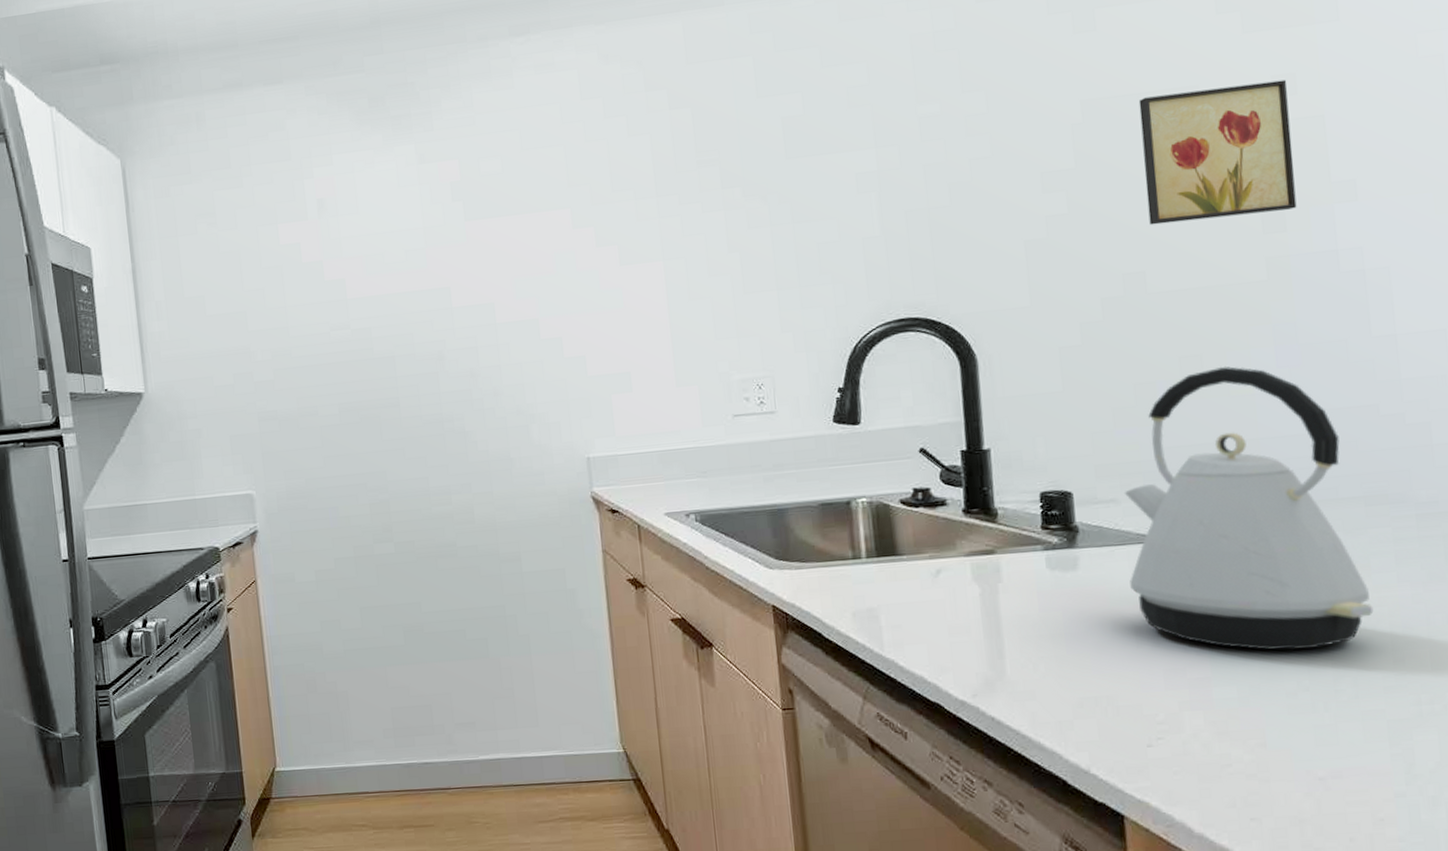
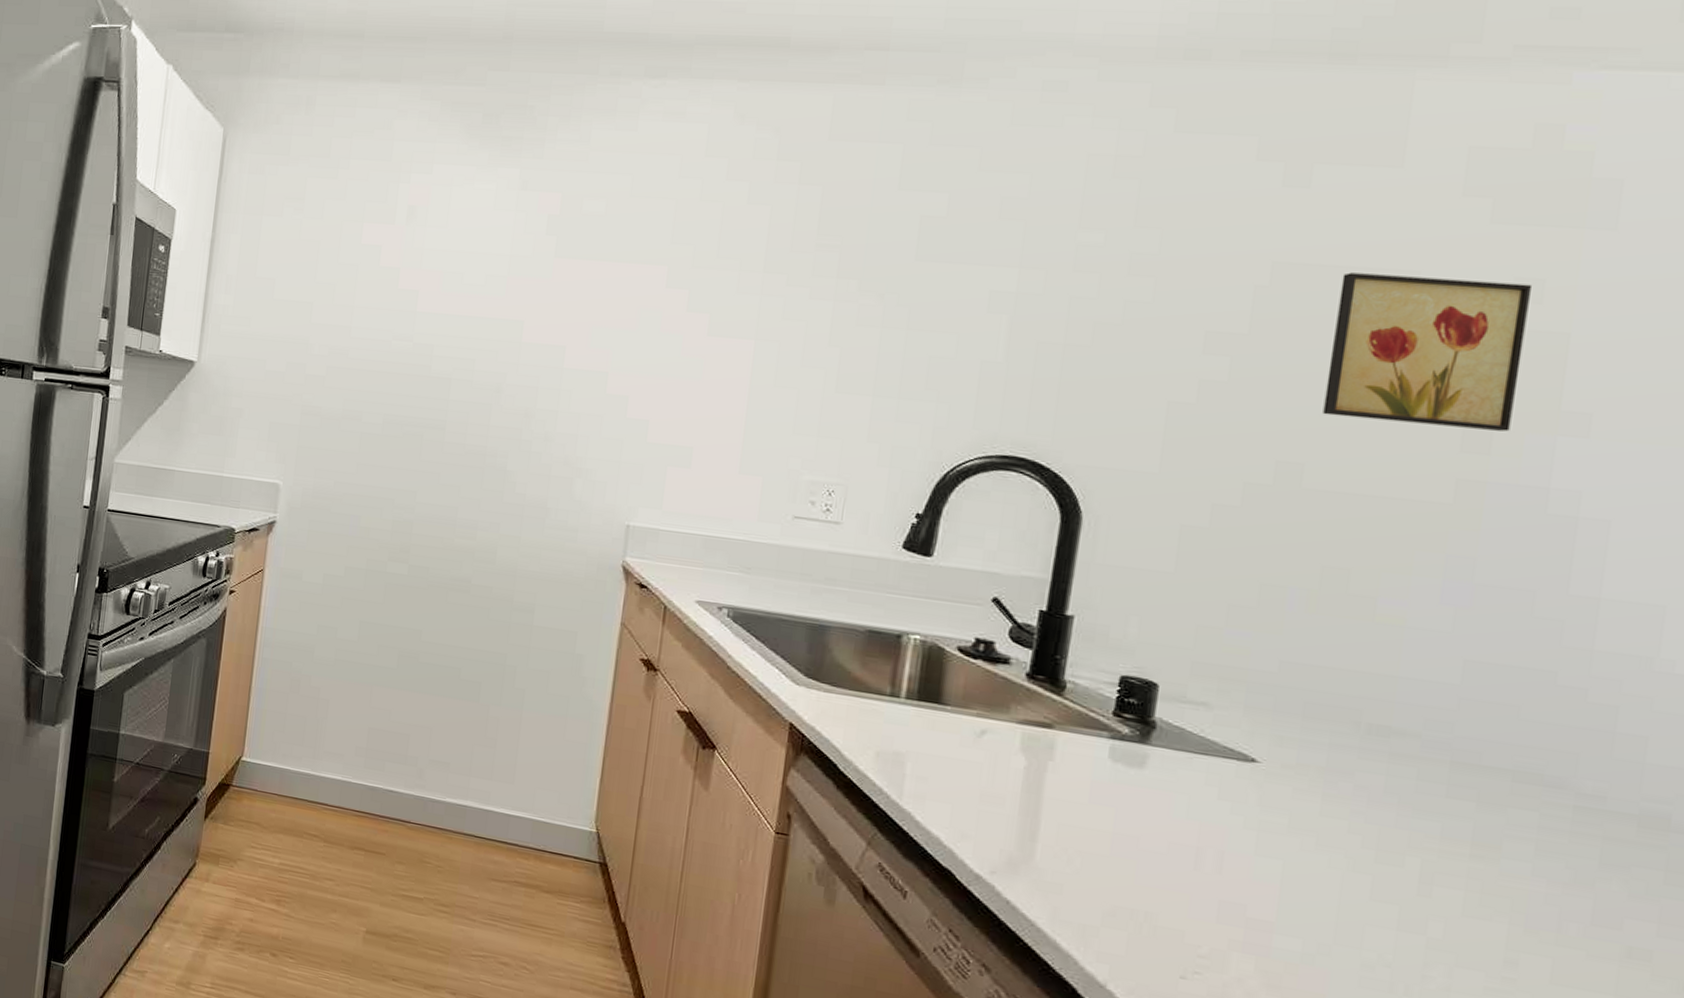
kettle: present [1125,365,1374,650] -> none [1202,587,1499,926]

